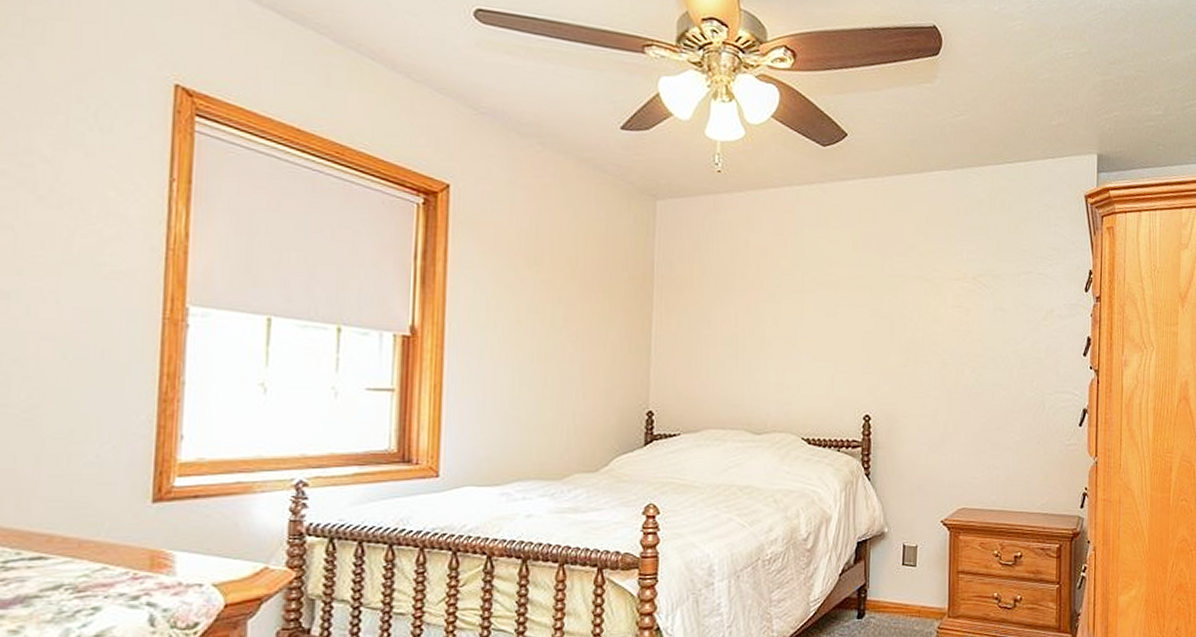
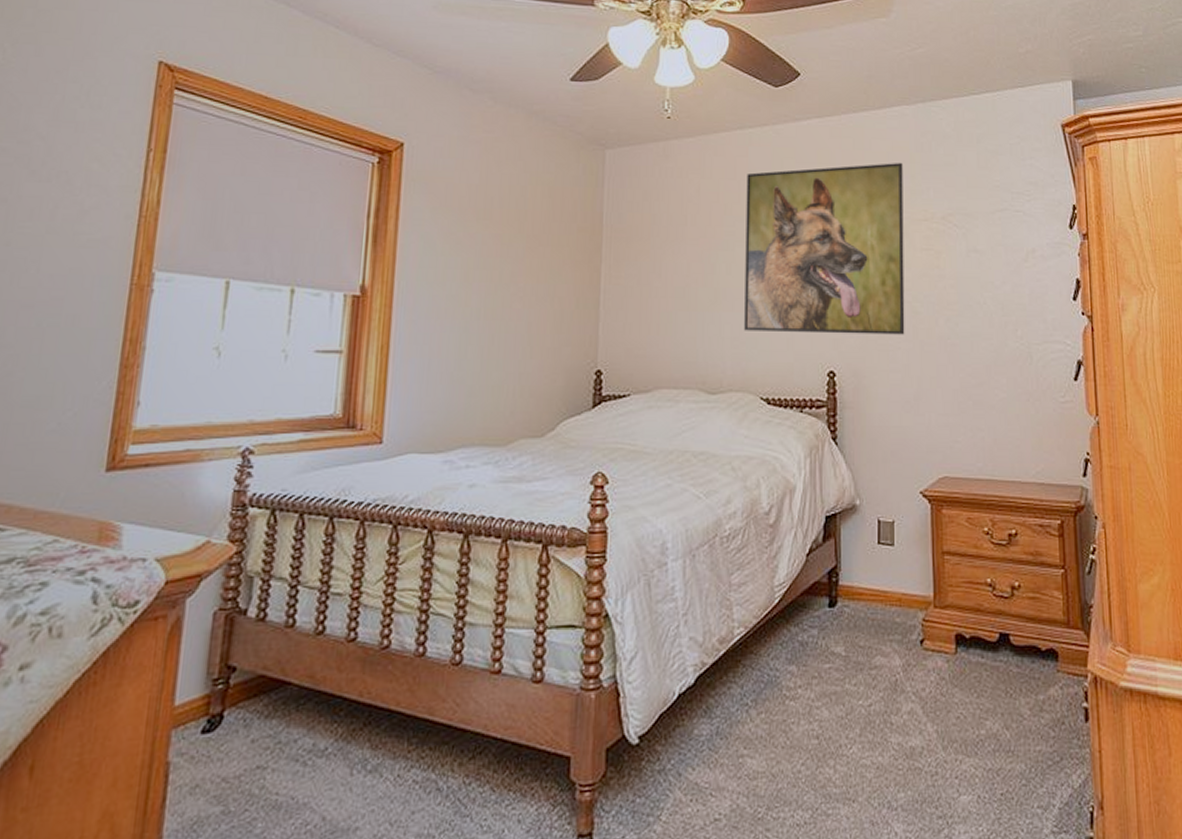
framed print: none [788,224,940,384] -> present [744,162,905,335]

